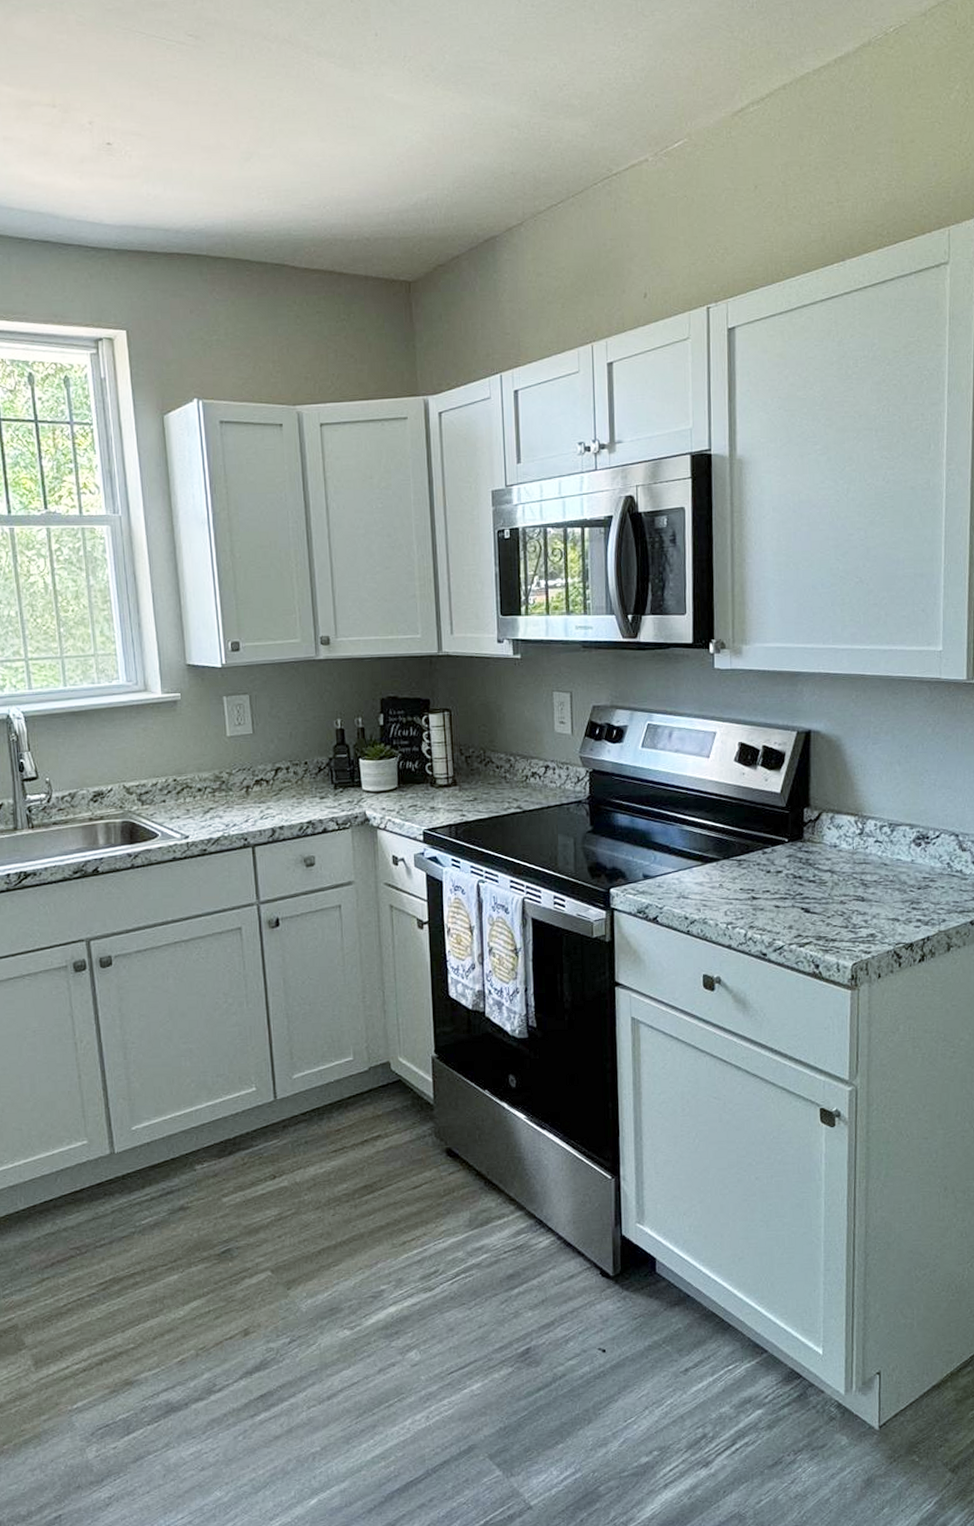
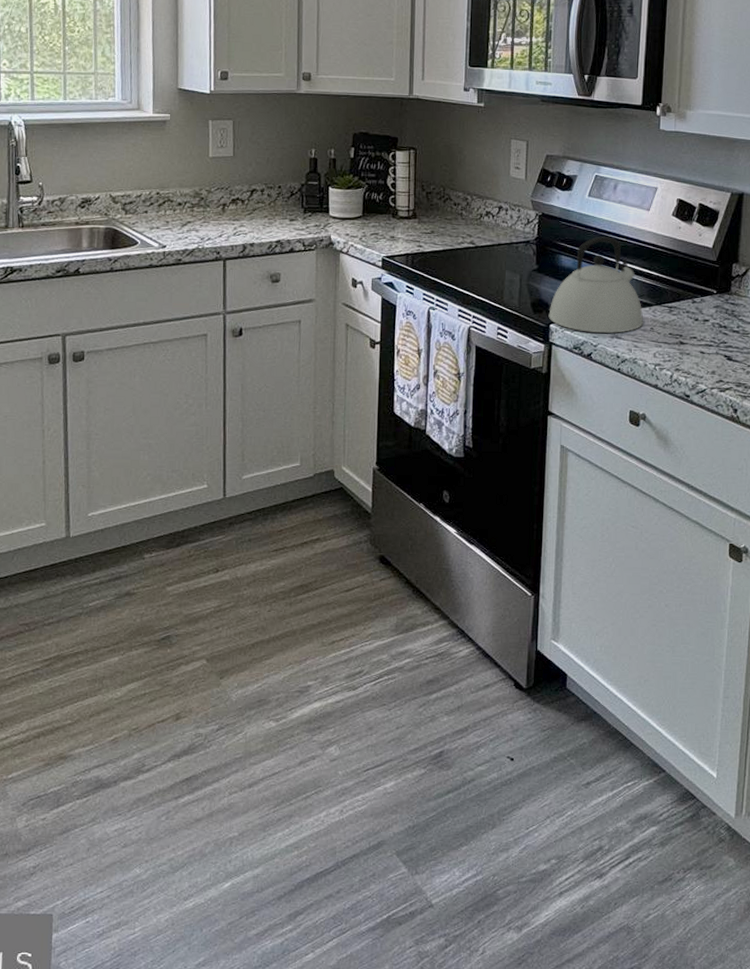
kettle: none [608,789,711,894] -> present [548,237,644,333]

